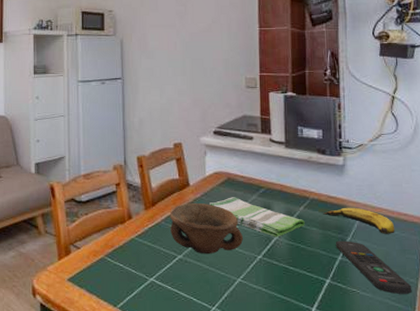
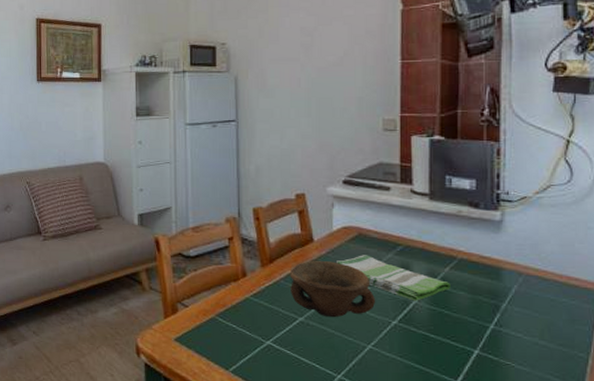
banana: present [323,207,395,234] -> none [473,269,563,301]
remote control: present [336,240,412,294] -> none [488,307,581,370]

